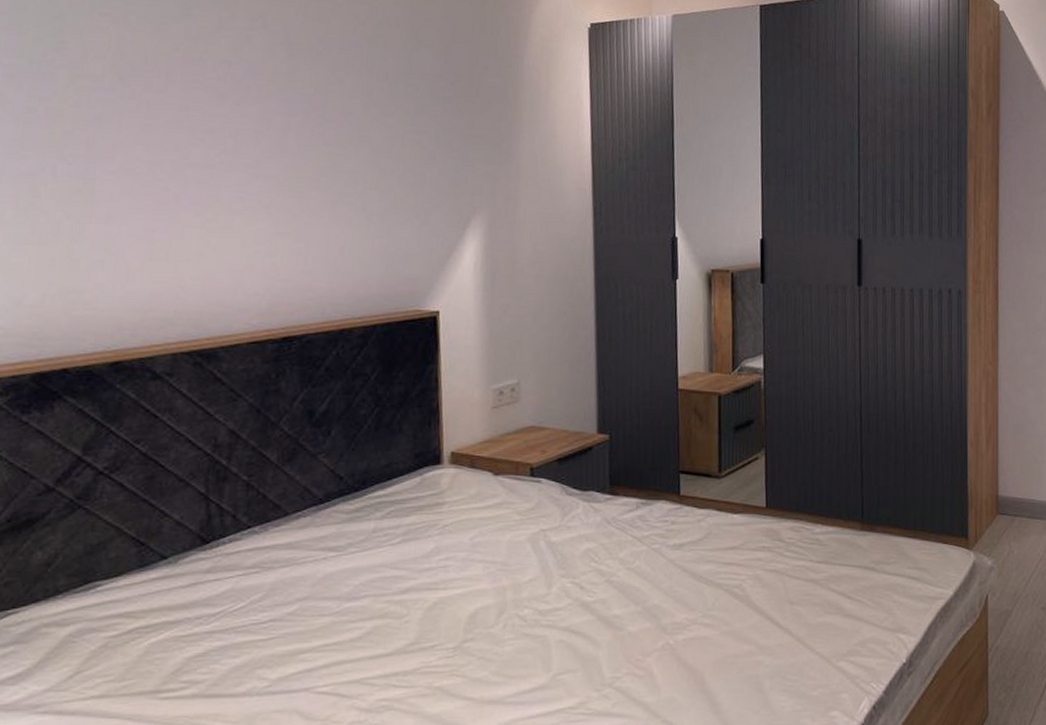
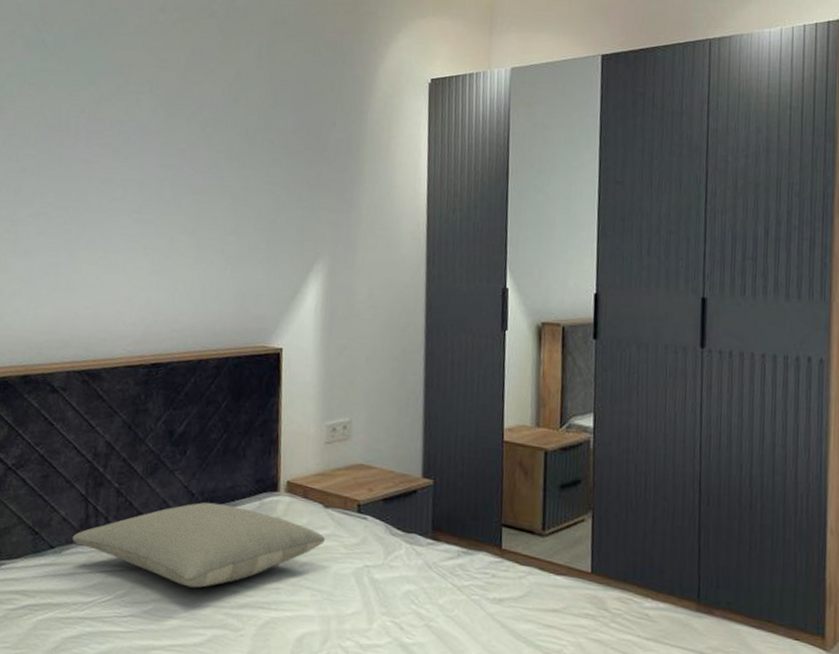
pillow: none [190,484,497,579] -> present [72,502,326,588]

